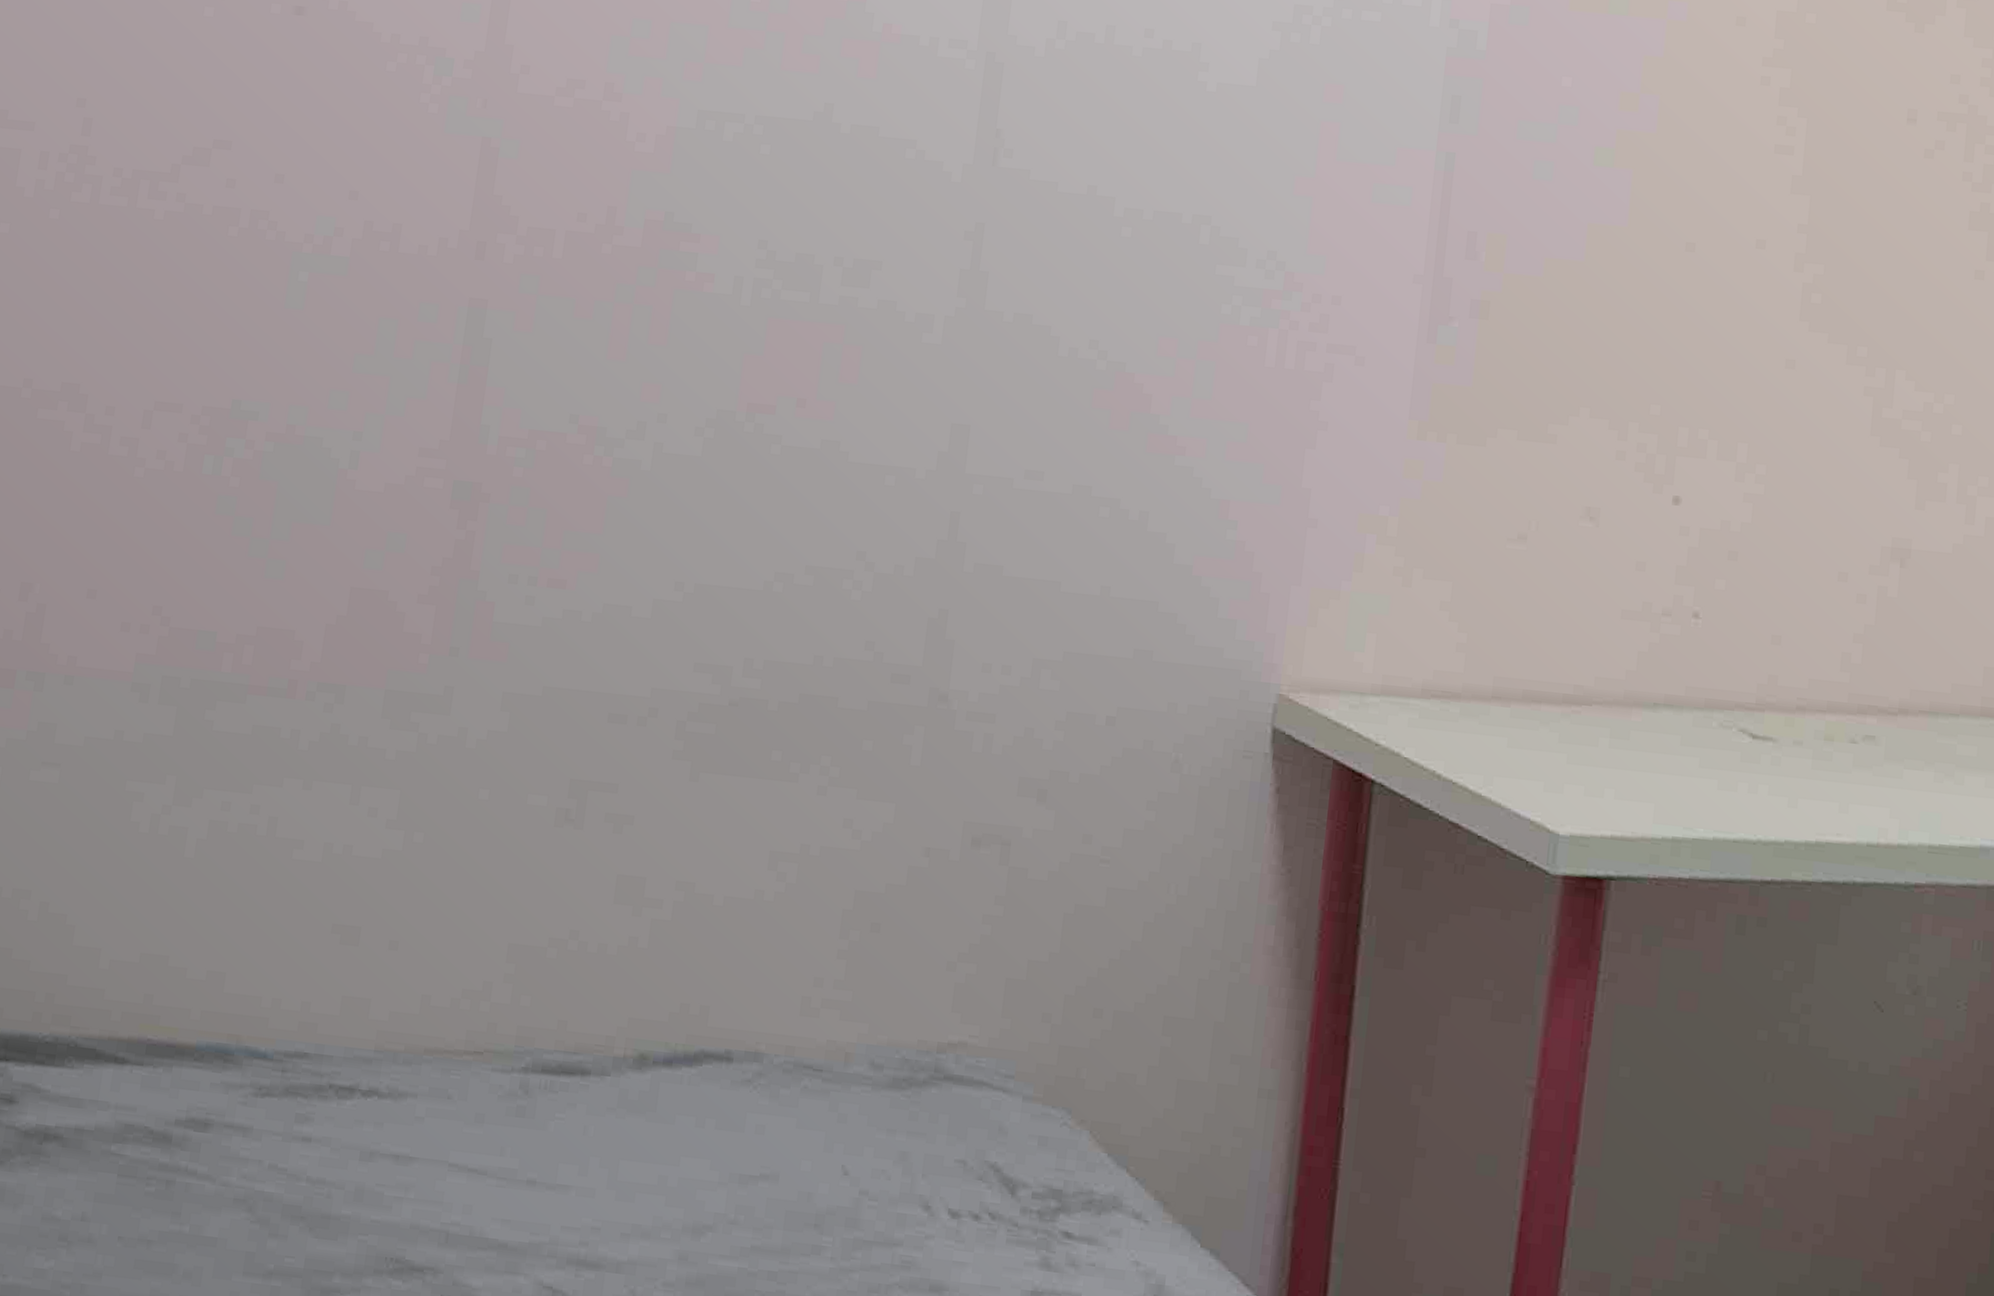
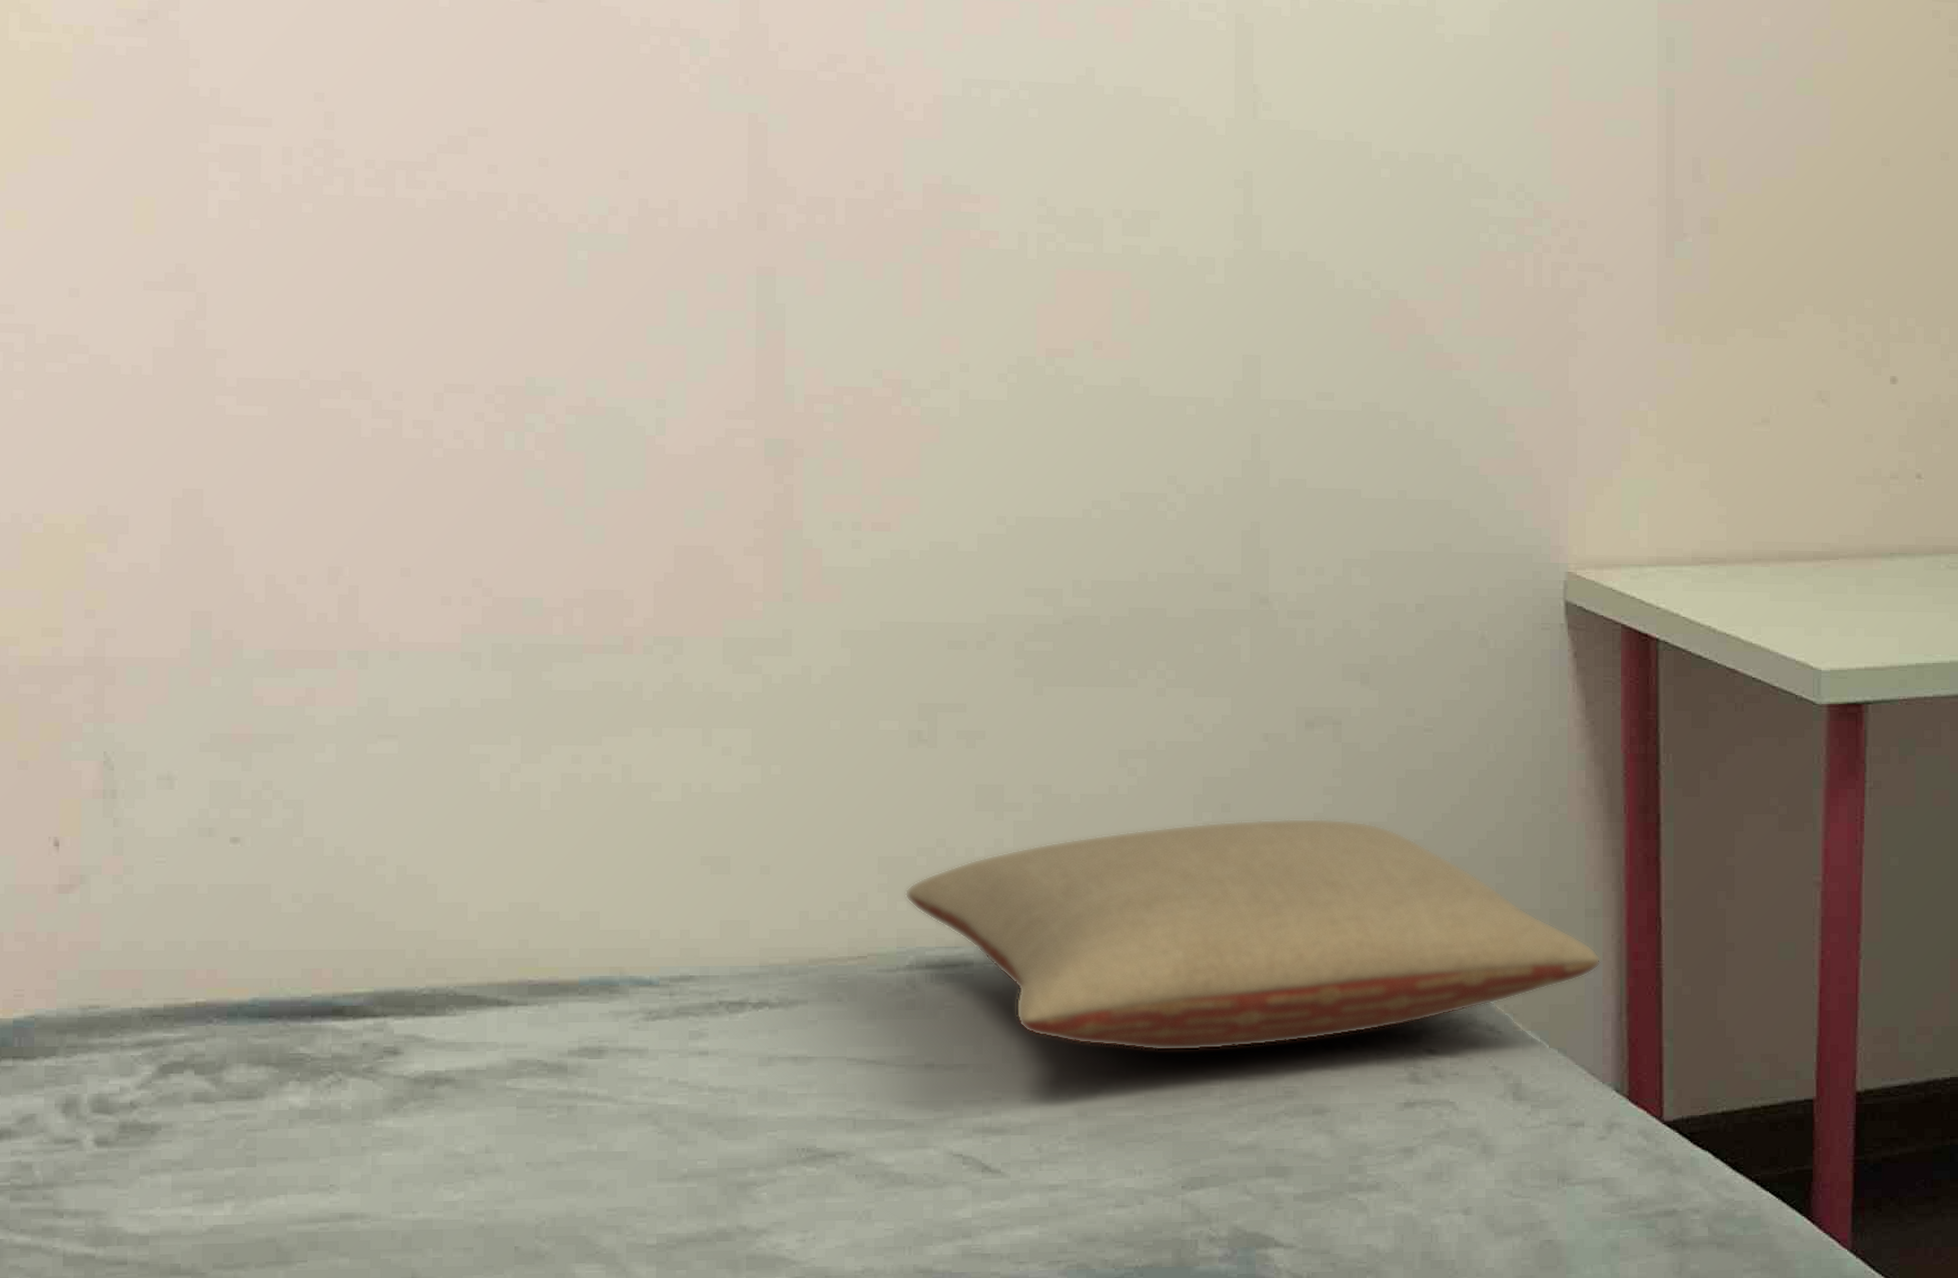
pillow: none [529,942,1271,1205] -> present [904,818,1601,1051]

